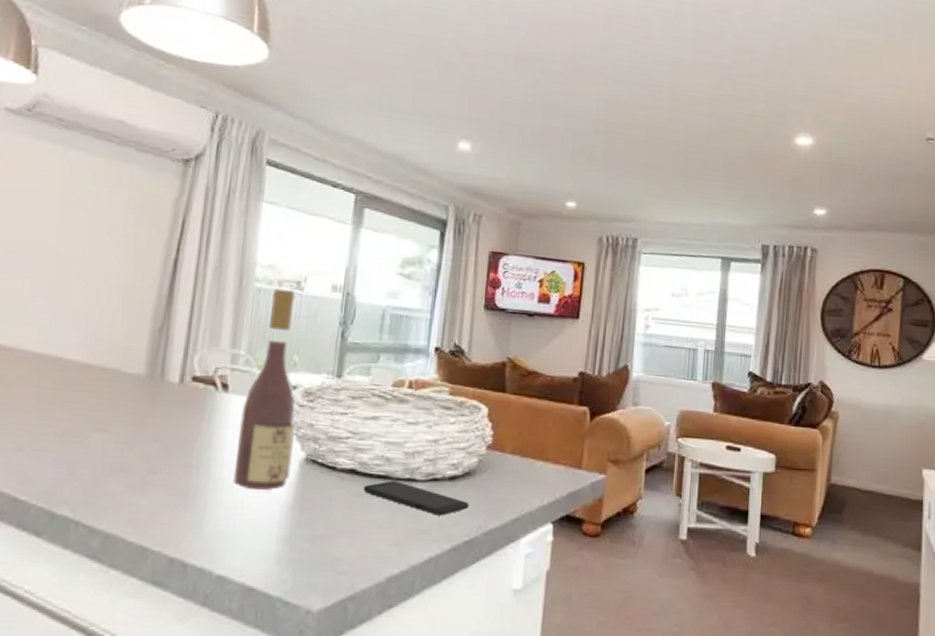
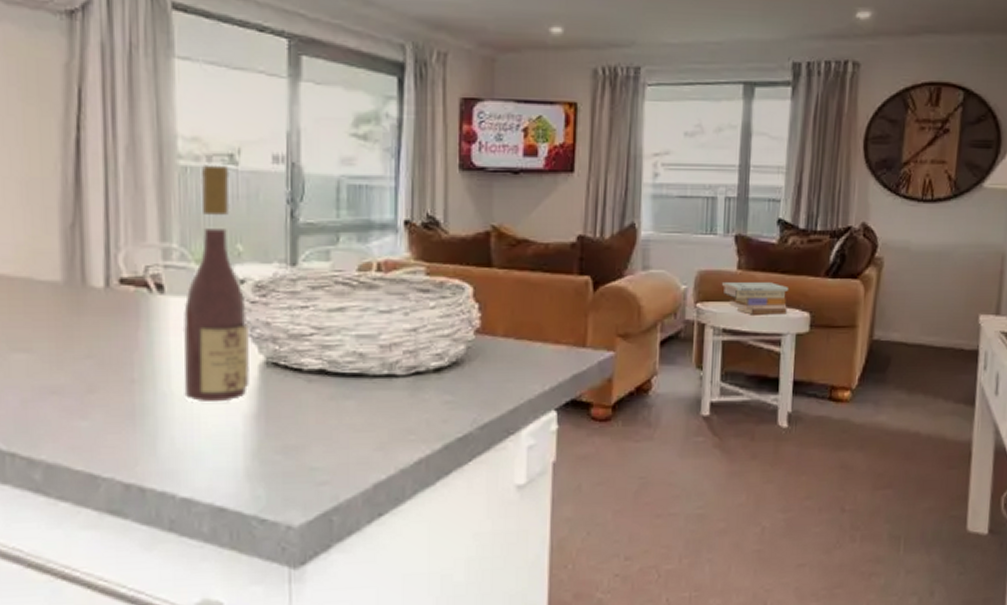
mobile phone: present [363,481,469,516] -> none [336,378,460,413]
books: none [699,422,758,455] -> present [721,282,789,315]

